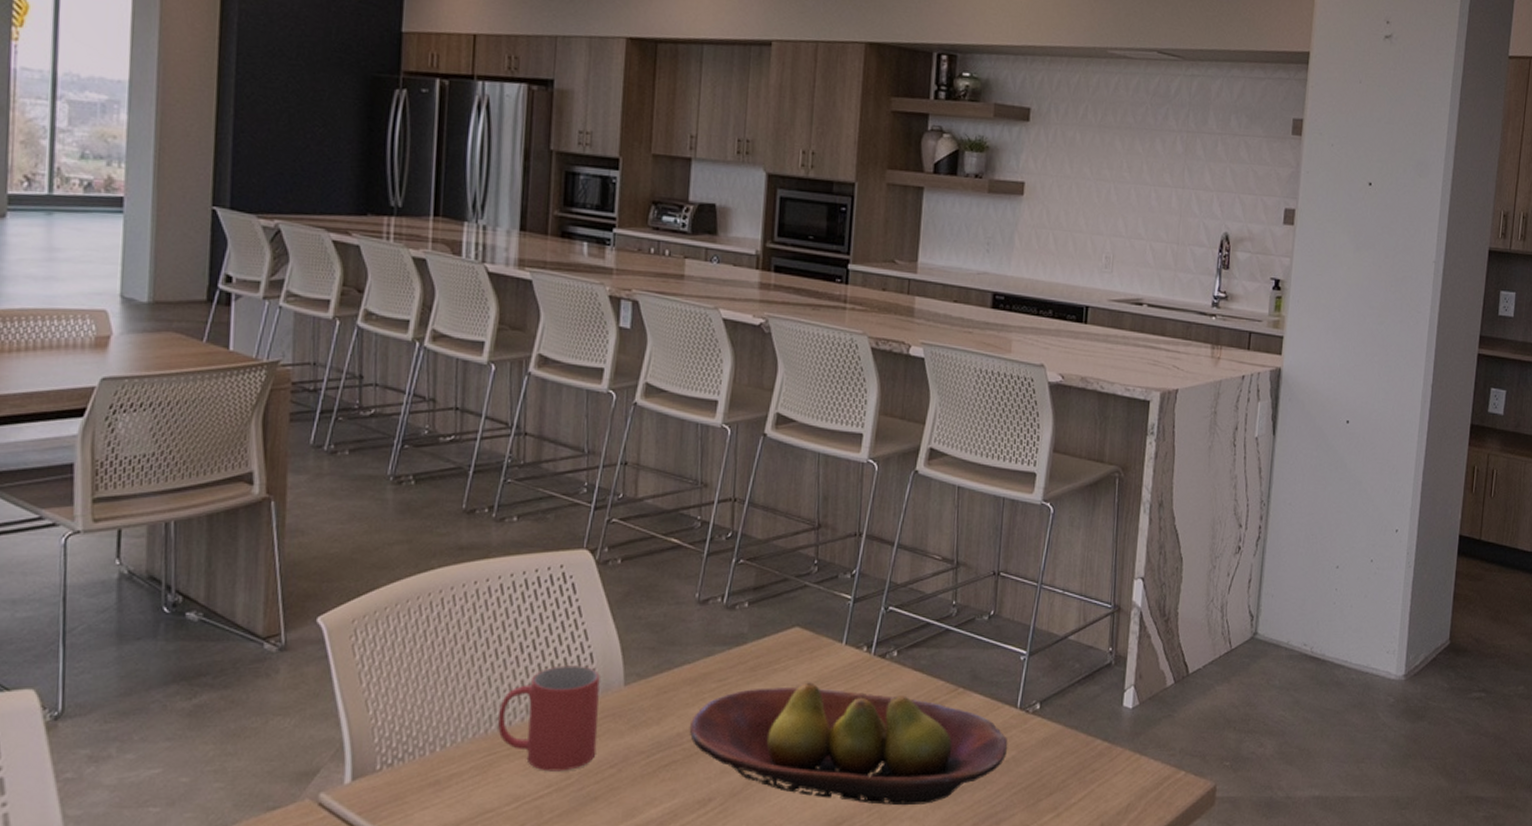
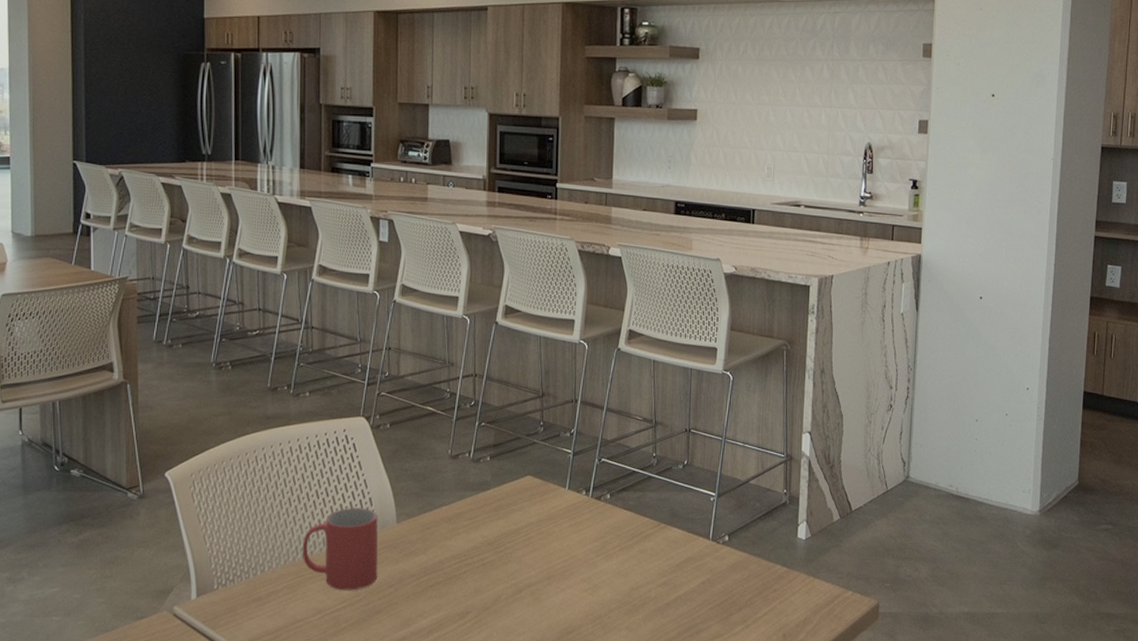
fruit bowl: present [689,682,1008,806] -> none [448,520,704,619]

